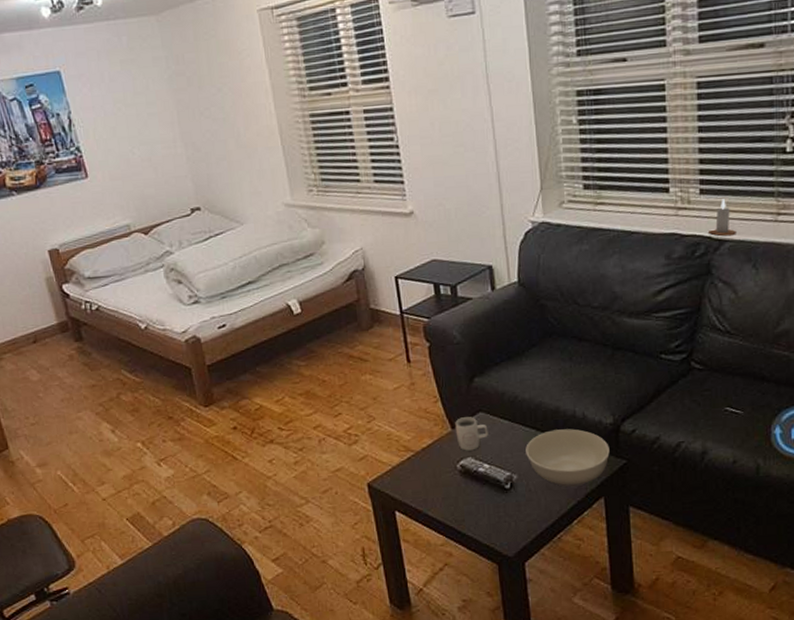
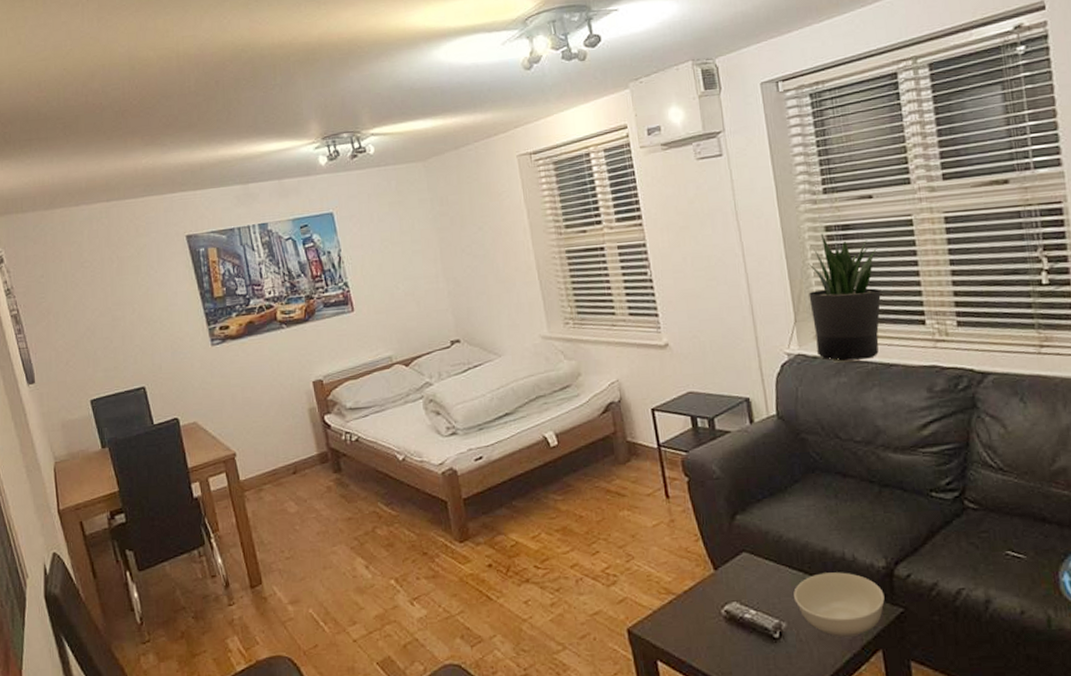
mug: present [455,417,488,451] -> none [717,557,753,595]
planter: none [556,98,628,228] -> present [808,233,881,361]
candle: present [709,199,736,236] -> none [970,331,999,368]

